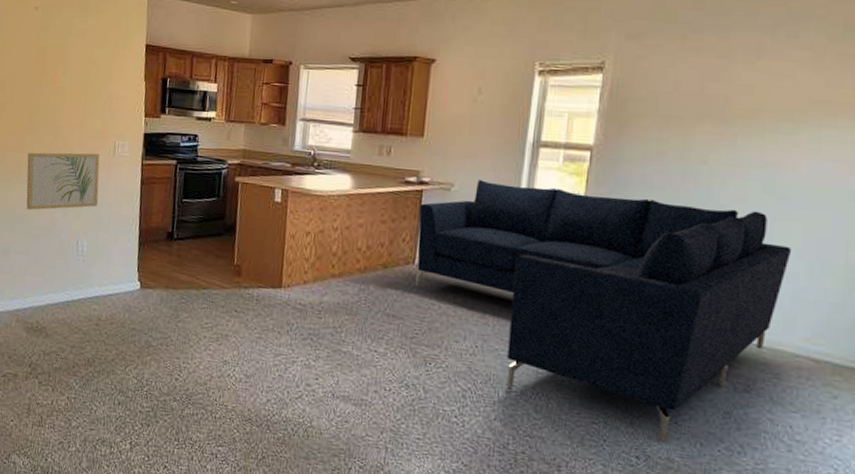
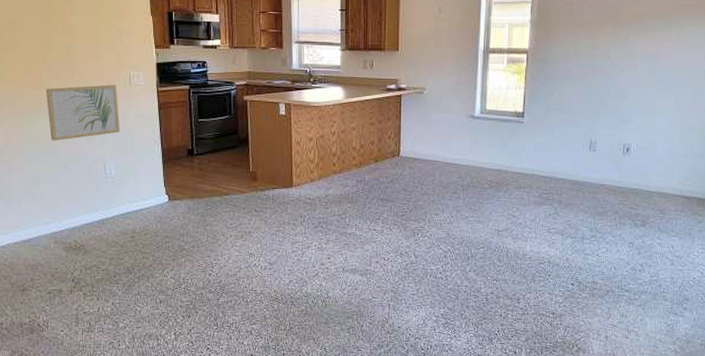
sofa: present [415,179,792,442] -> none [400,83,669,270]

